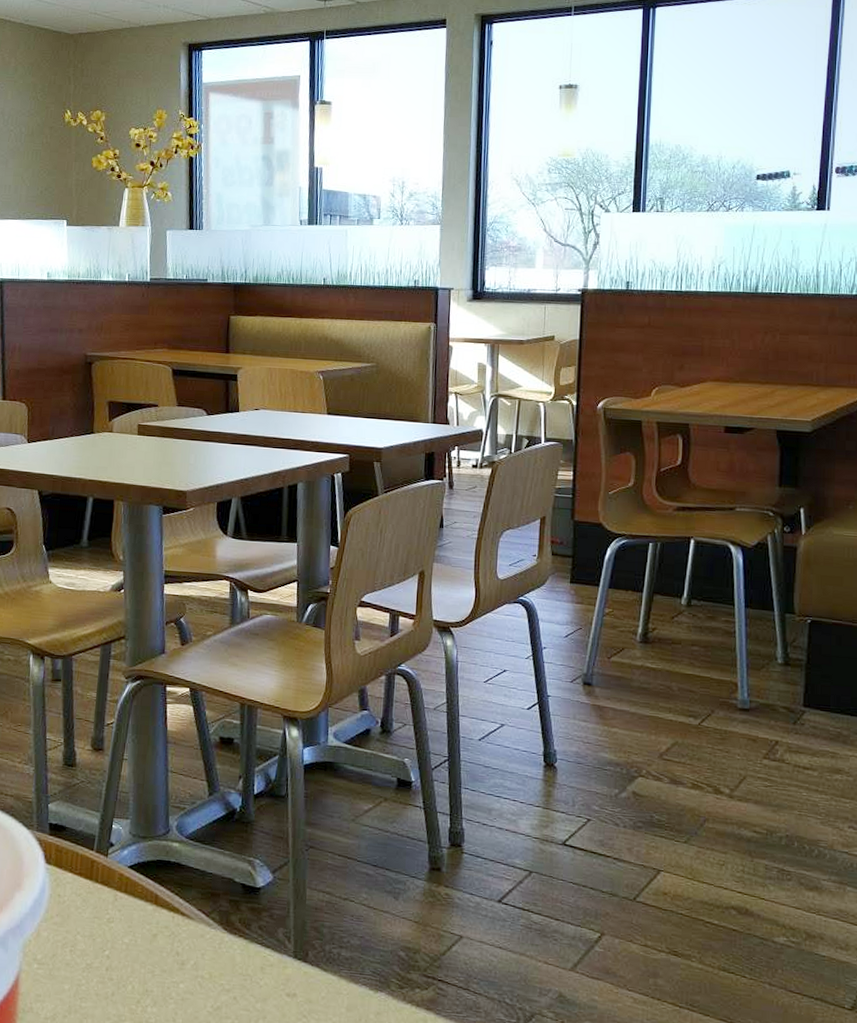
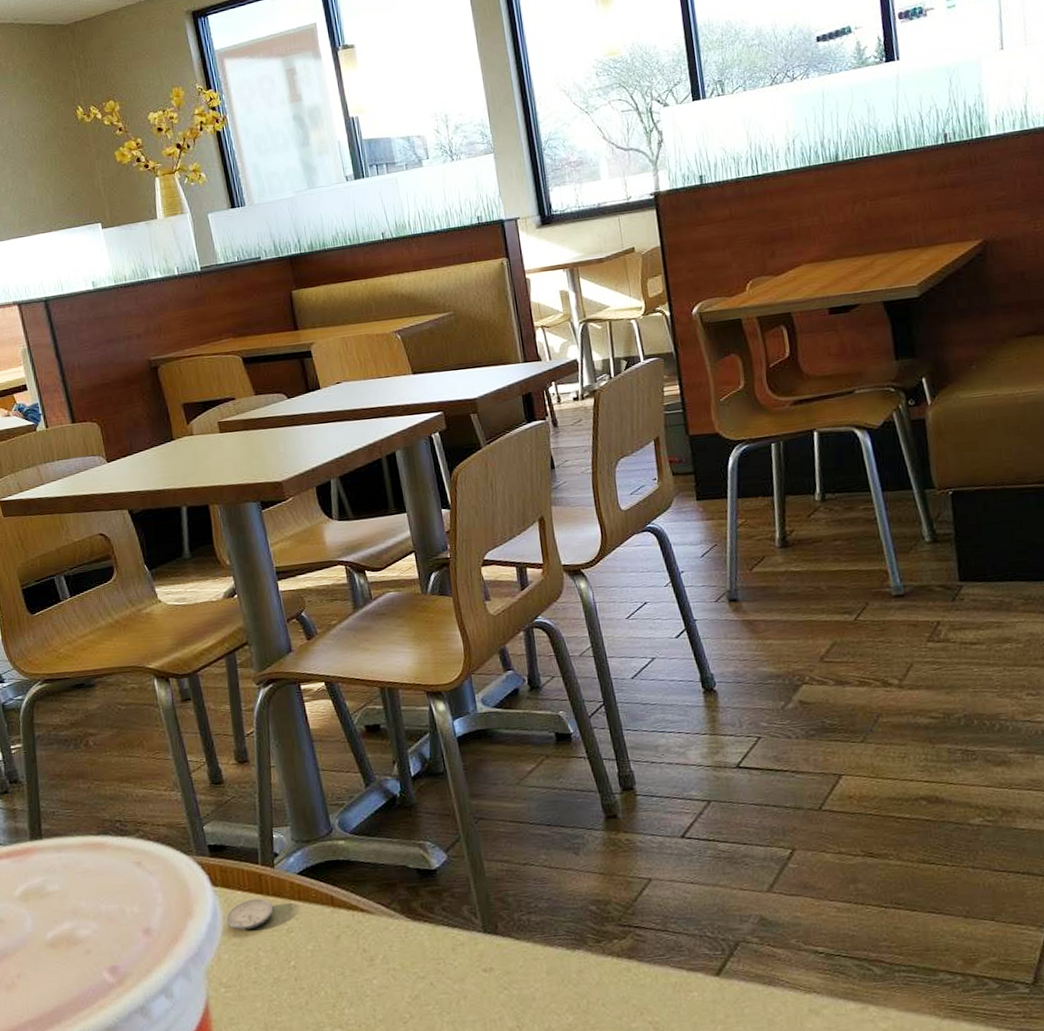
coin: none [52,883,100,912] -> present [226,898,274,931]

